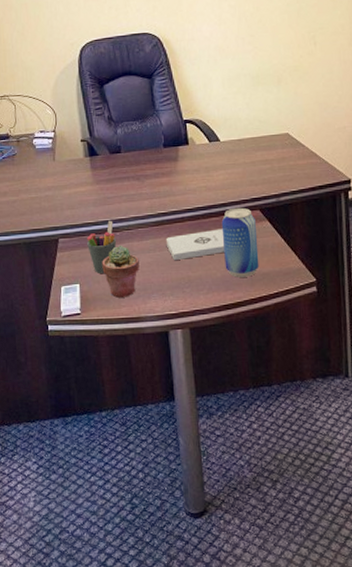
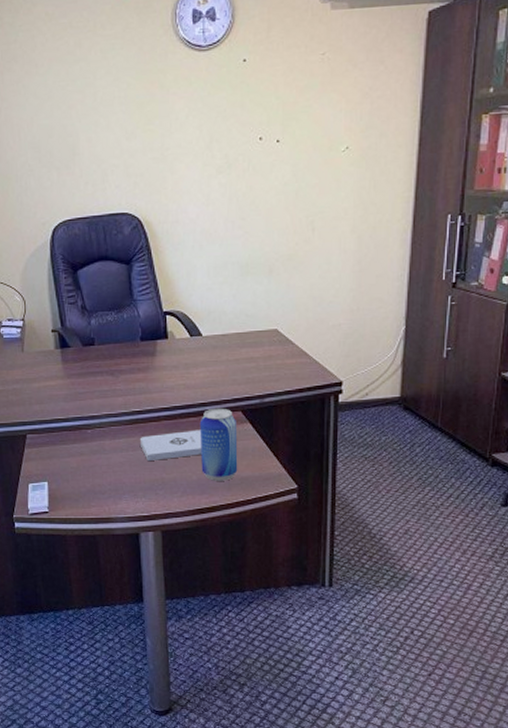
pen holder: present [87,220,117,273] -> none [56,417,88,472]
potted succulent: present [102,245,140,298] -> none [72,443,111,497]

